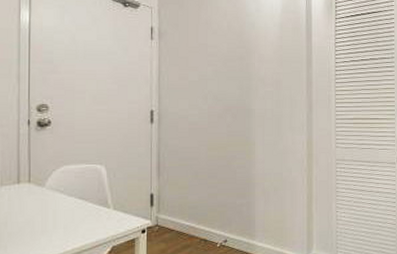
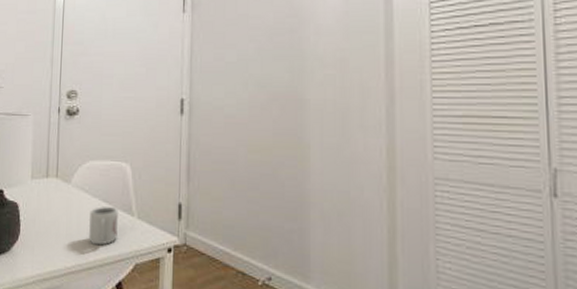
cup: none [65,203,94,236] -> present [88,207,118,246]

